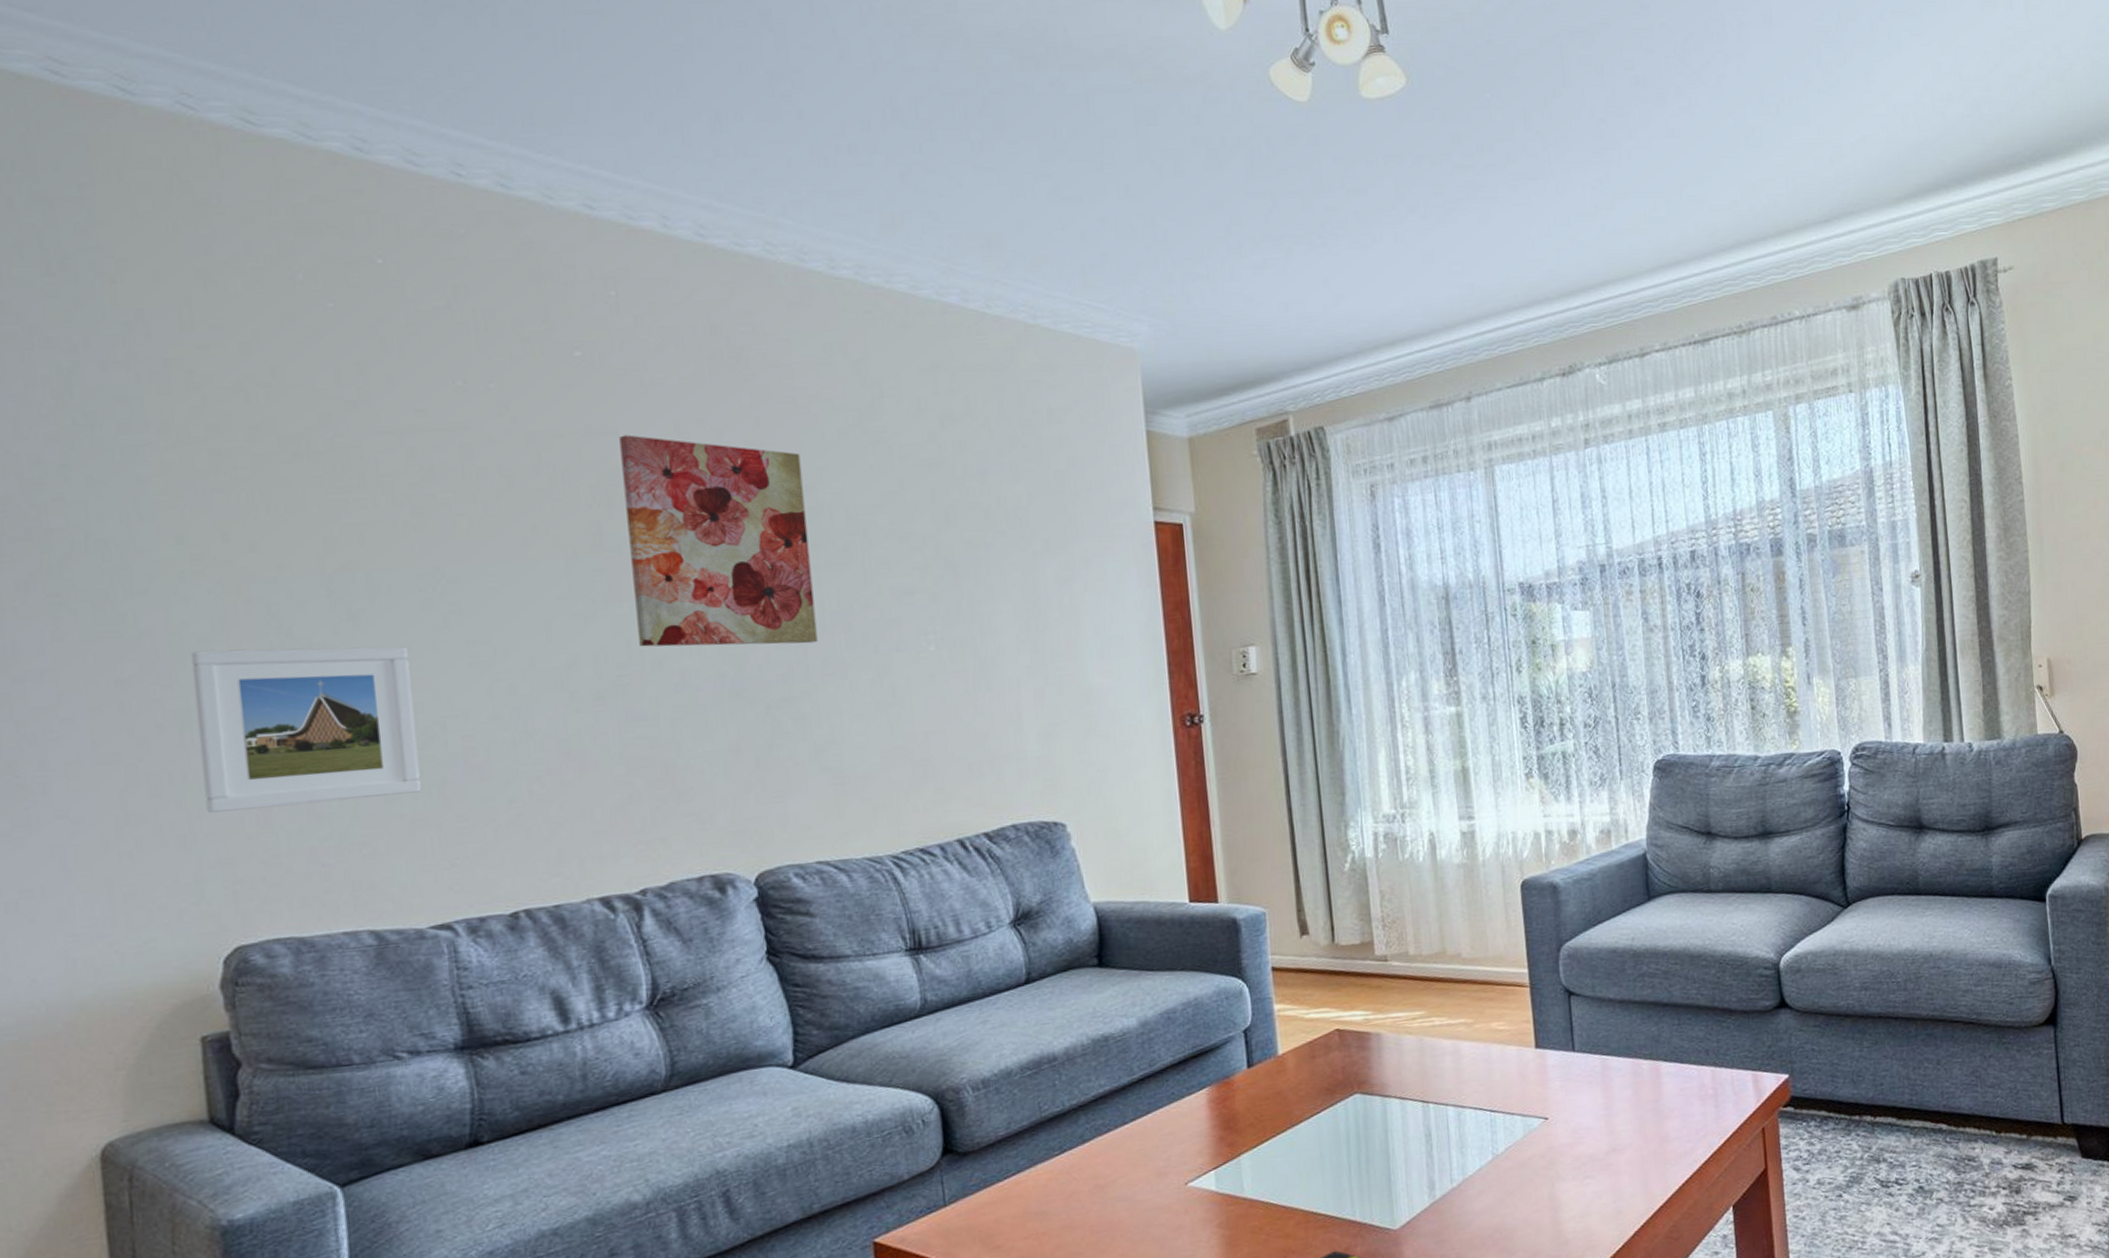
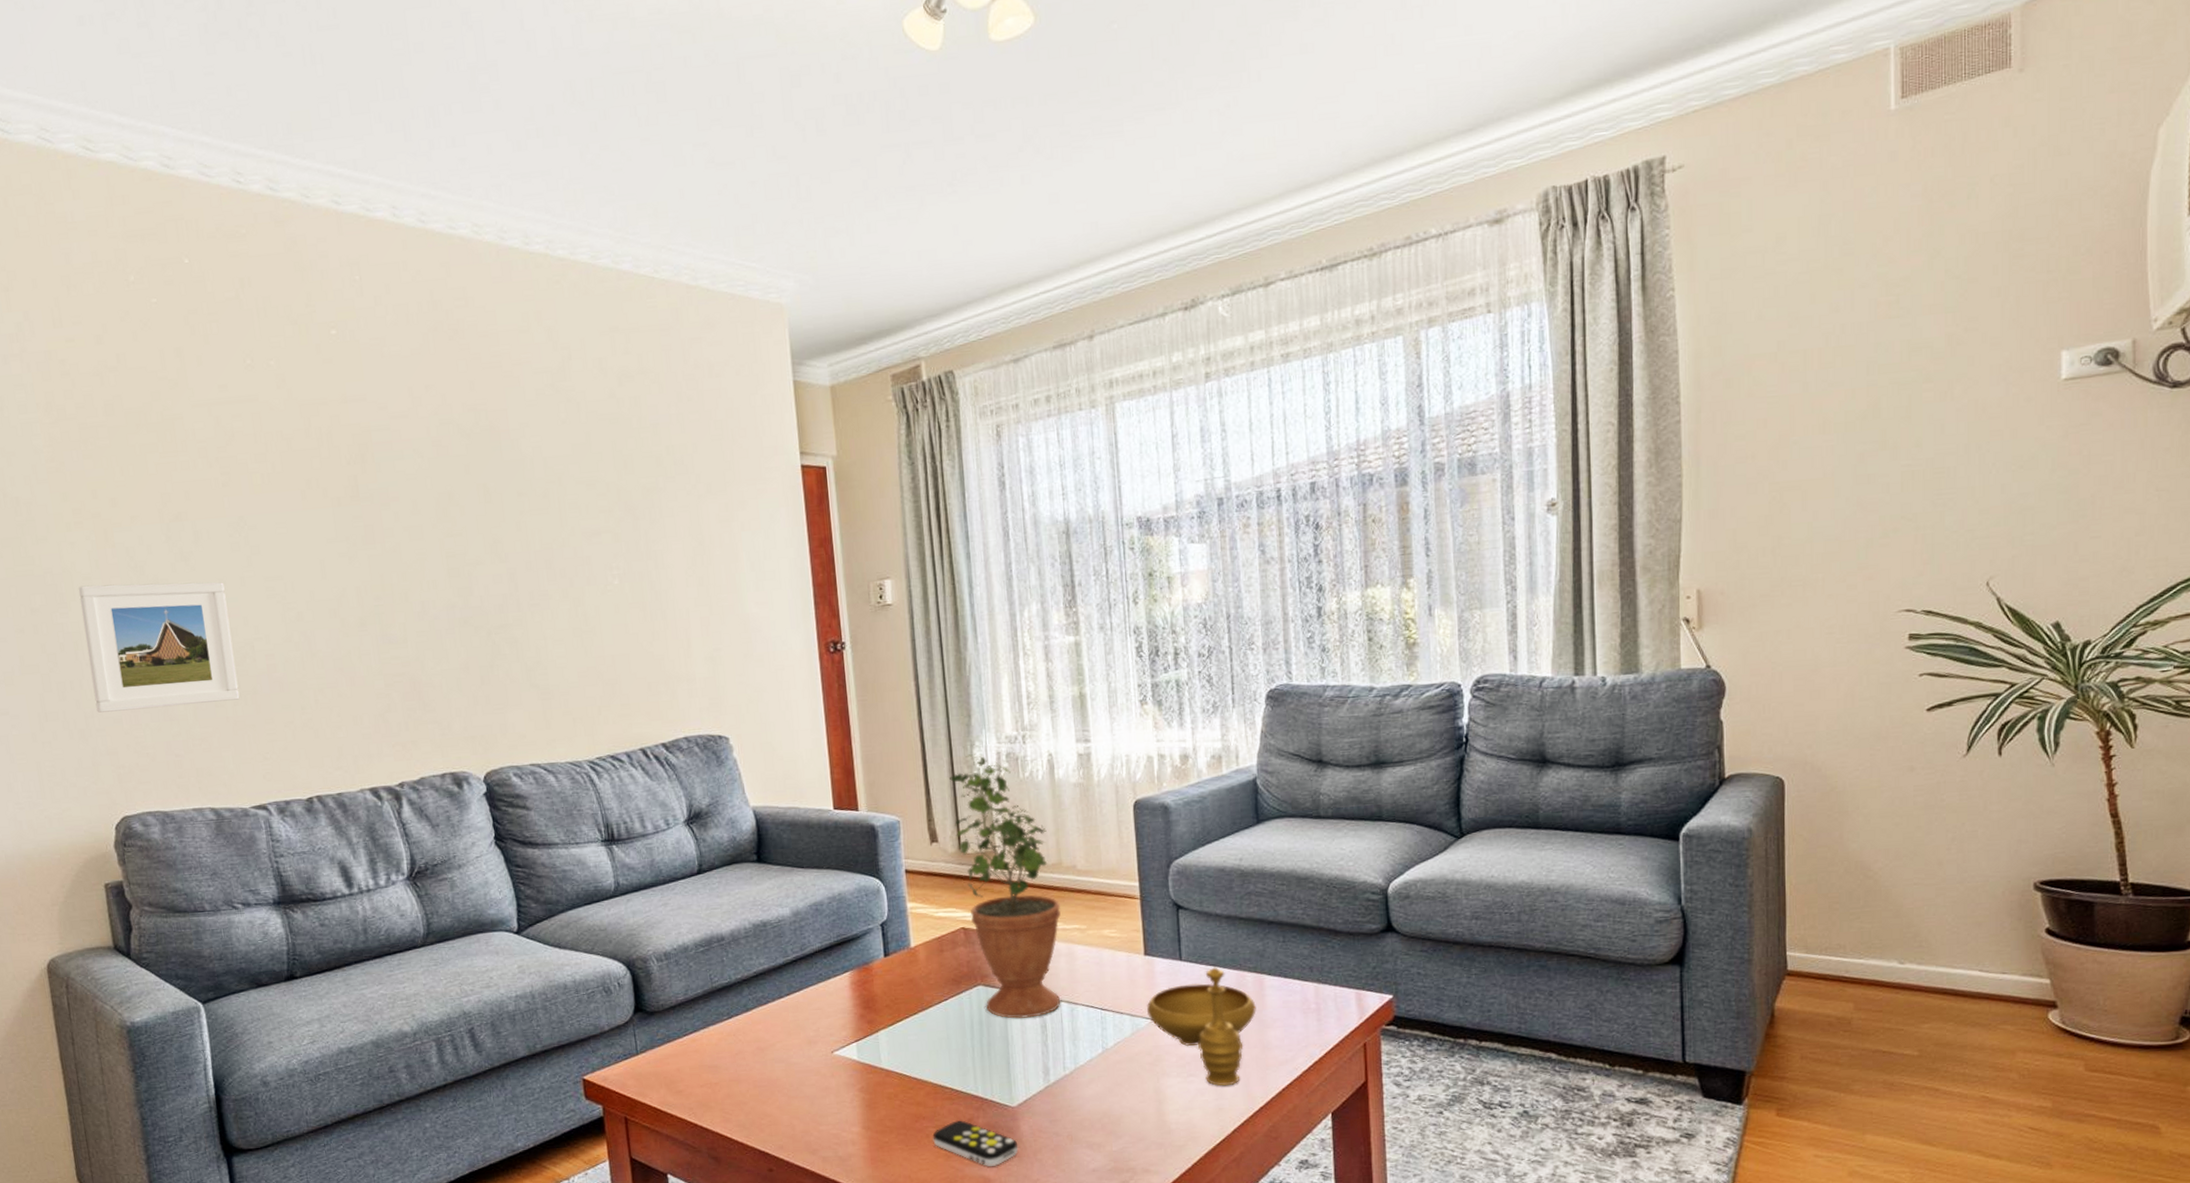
wall art: present [619,435,818,647] -> none [367,400,526,582]
potted plant: none [1321,834,1447,1129] -> present [949,753,1061,1019]
decorative bowl: none [1539,1056,1653,1187] -> present [1147,967,1256,1087]

